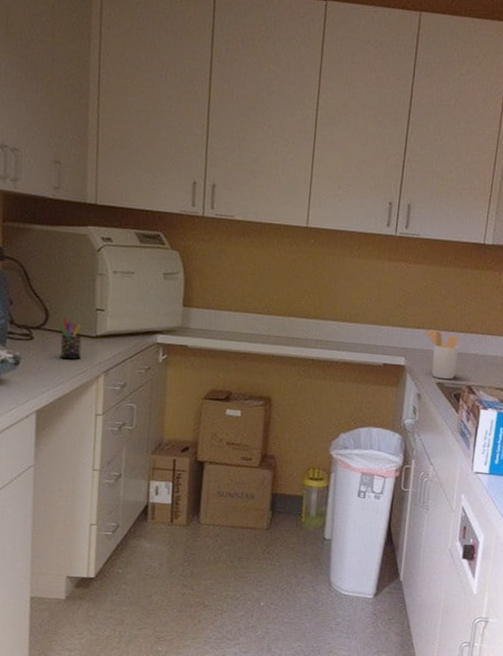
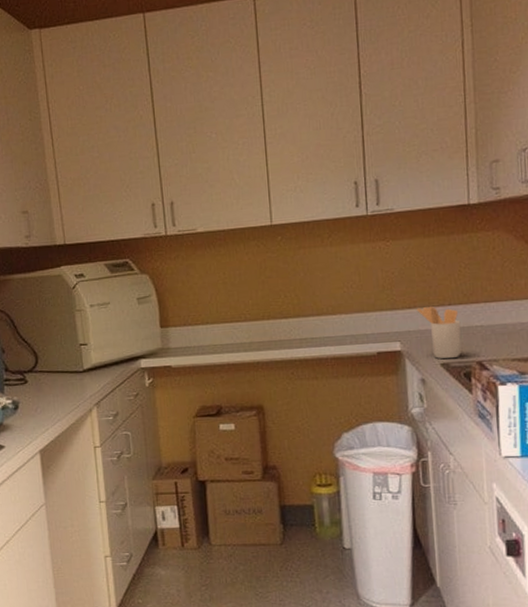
pen holder: present [59,318,82,360] -> none [49,358,72,398]

